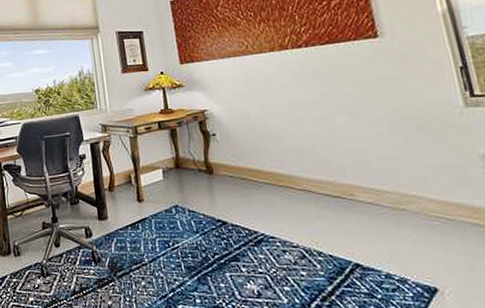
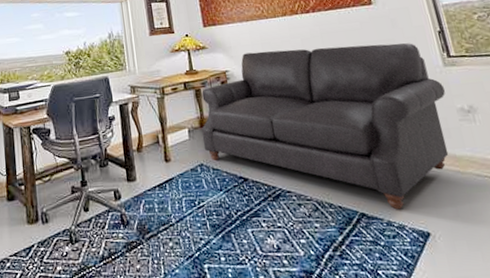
sofa: none [176,80,466,262] -> present [201,43,449,210]

